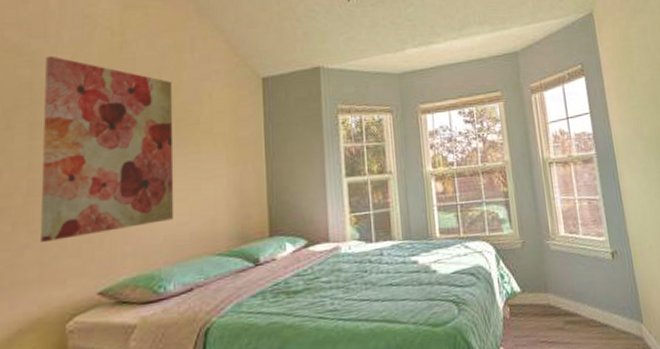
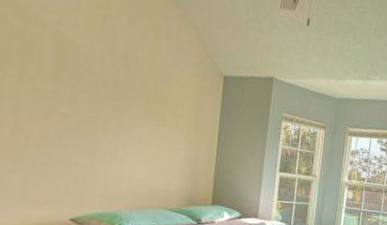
wall art: present [39,55,175,242] -> none [23,12,147,176]

